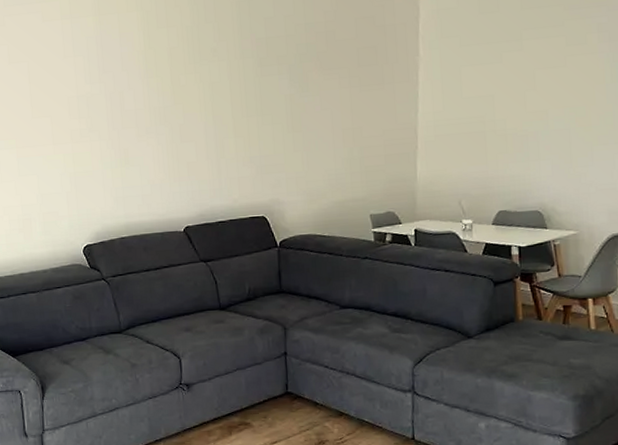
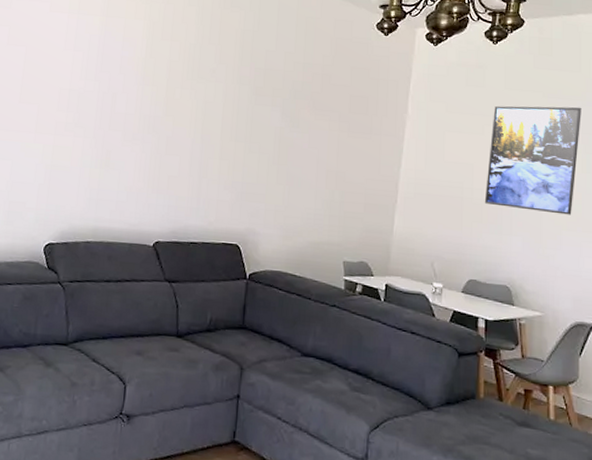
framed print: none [508,13,608,133] -> present [484,105,581,215]

